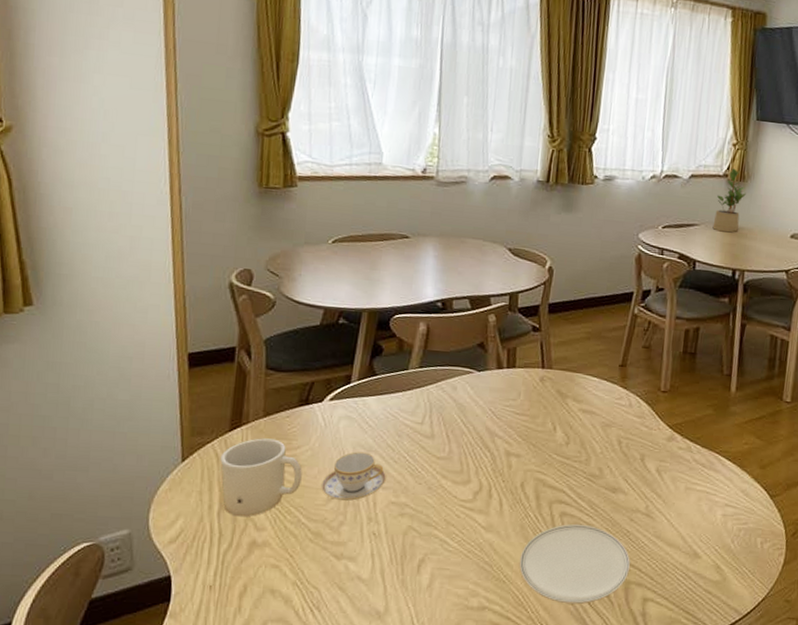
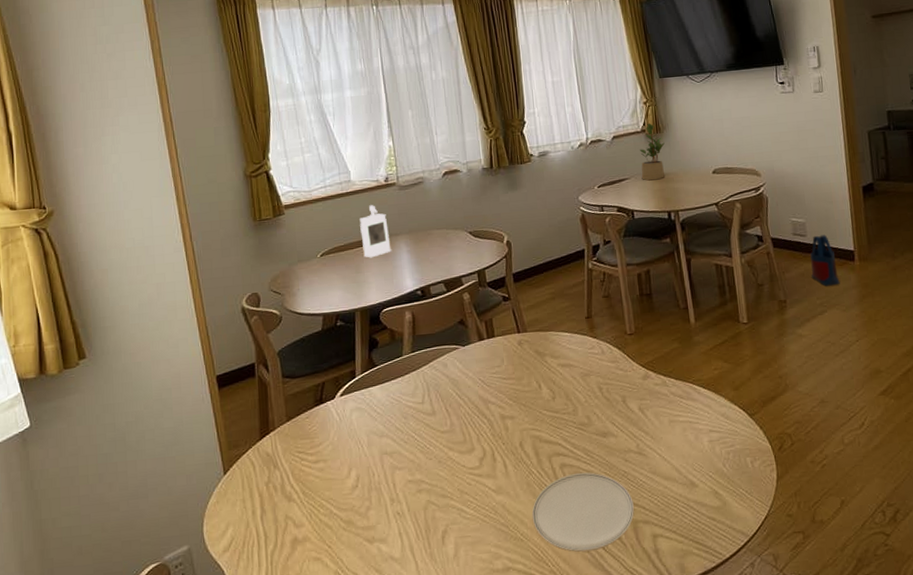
mug: present [220,438,302,517] -> none [256,440,328,518]
teacup: present [320,452,387,501] -> none [344,438,401,487]
tissue box: none [382,196,417,256] -> present [359,205,391,258]

